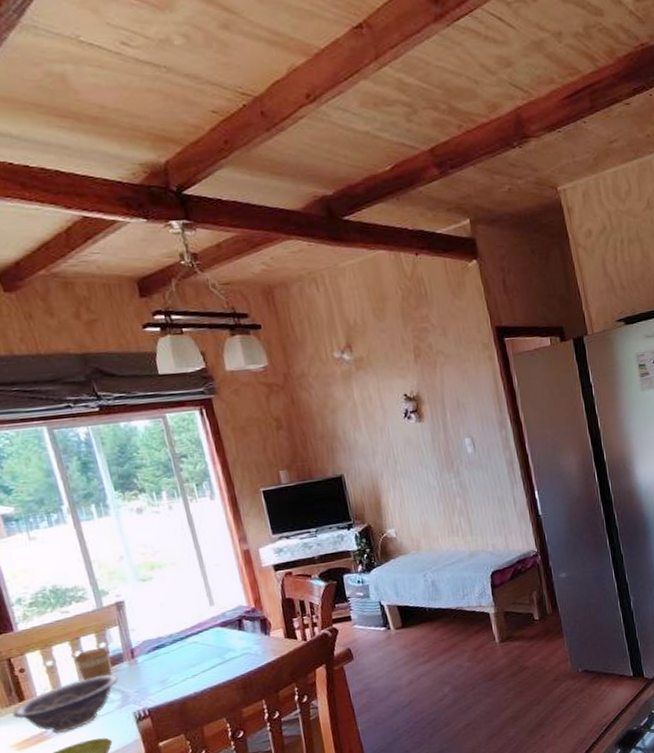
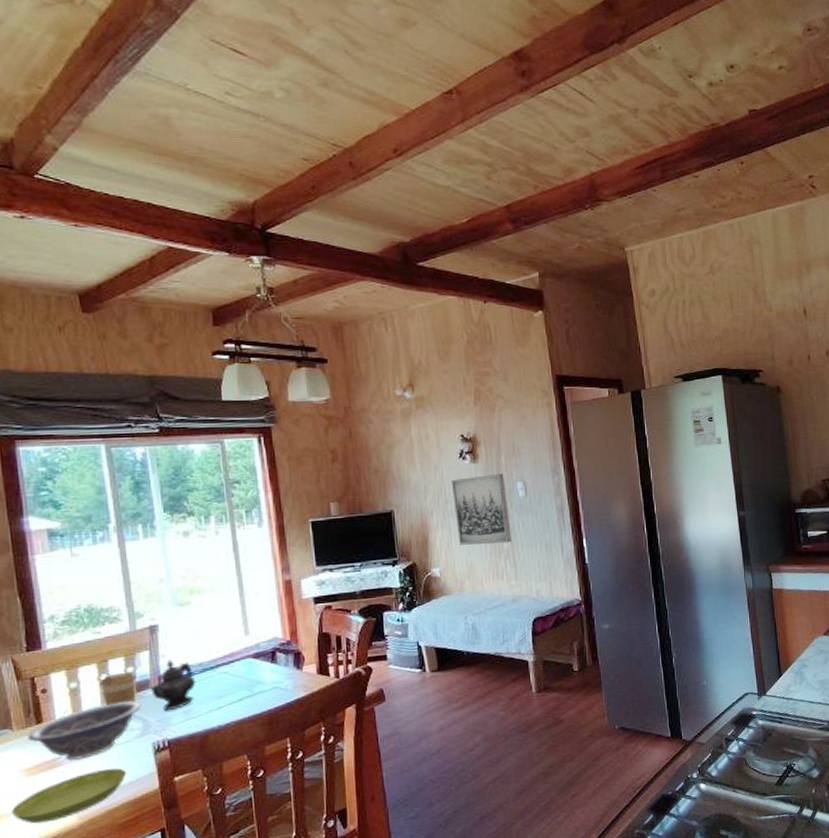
teapot: none [123,633,168,682] -> present [149,659,196,711]
wall art: none [398,430,464,505] -> present [451,473,512,545]

